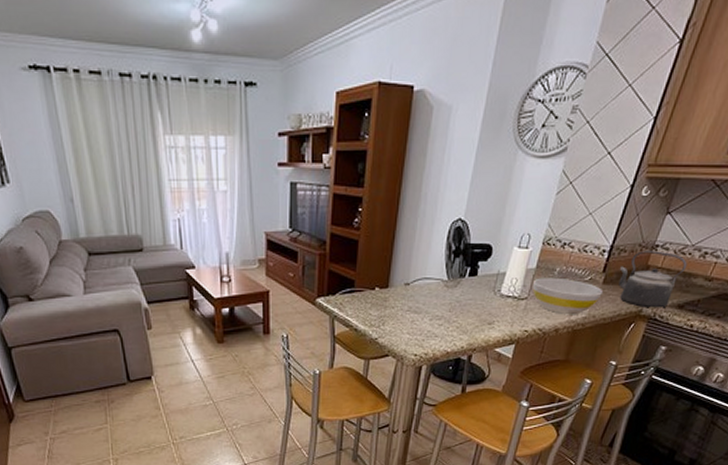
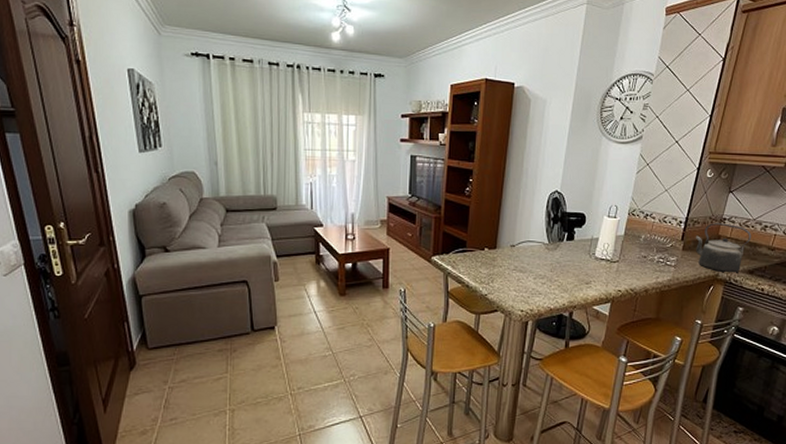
bowl: present [532,277,604,314] -> none [622,243,684,276]

